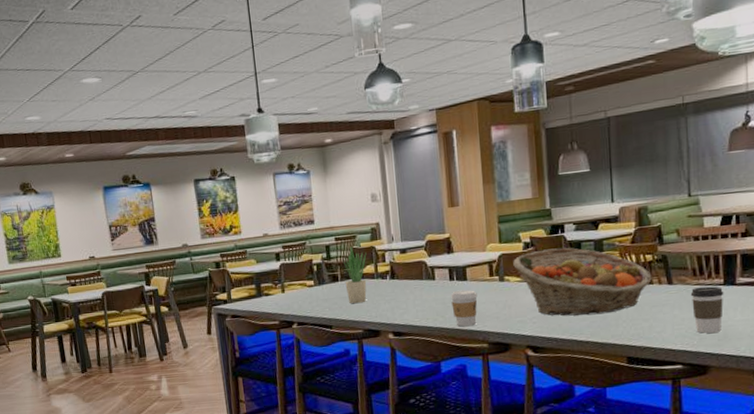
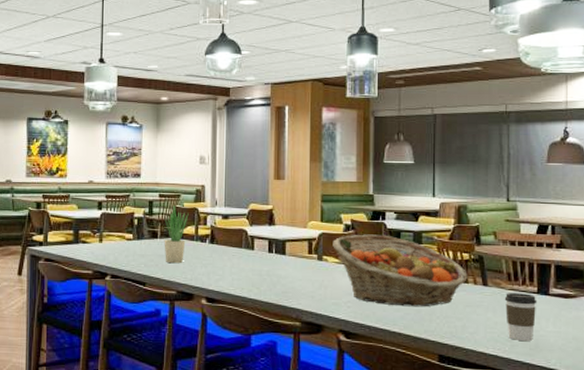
coffee cup: present [451,290,477,327] -> none [268,263,294,302]

